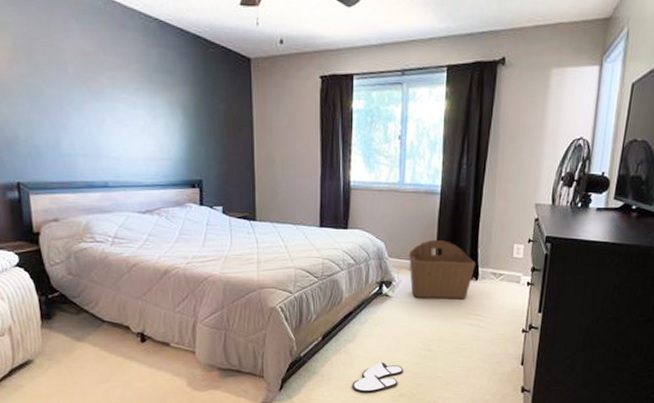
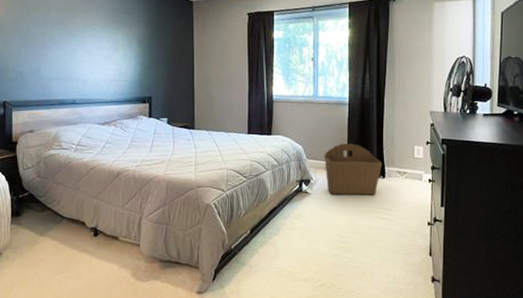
slippers: present [352,362,404,393] -> none [277,253,323,283]

